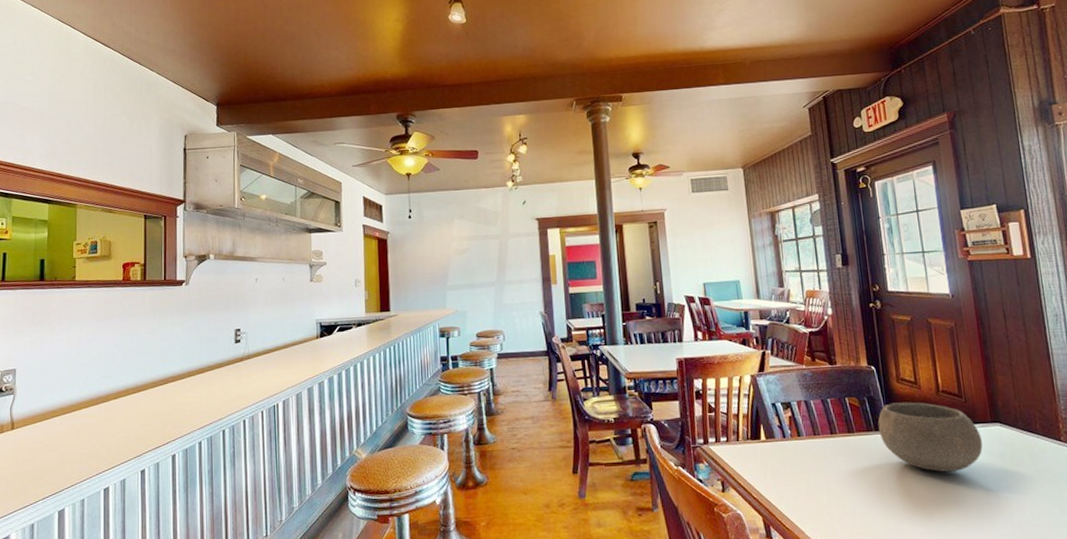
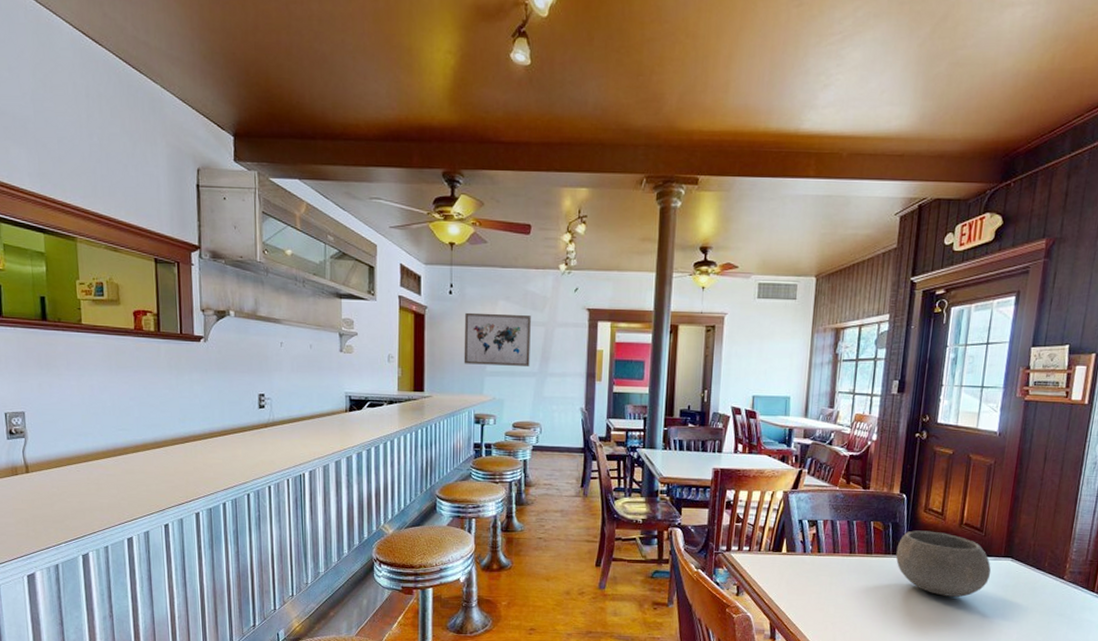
wall art: none [424,230,488,281] -> present [464,312,531,366]

